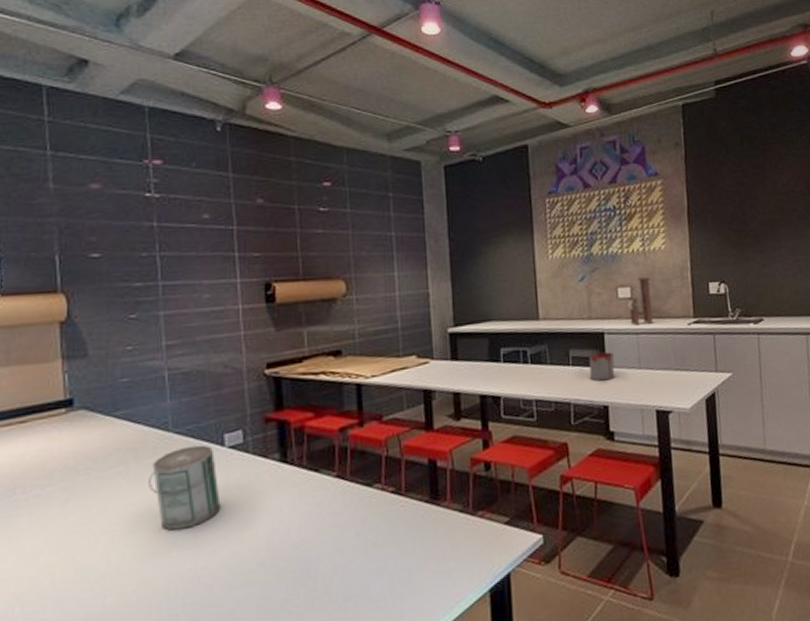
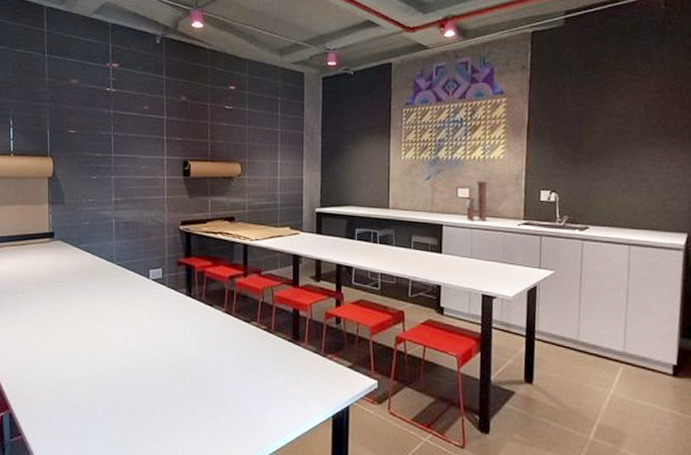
paint can: present [149,444,221,531] -> none [99,275,145,334]
paint can: present [588,351,615,381] -> none [428,239,449,264]

